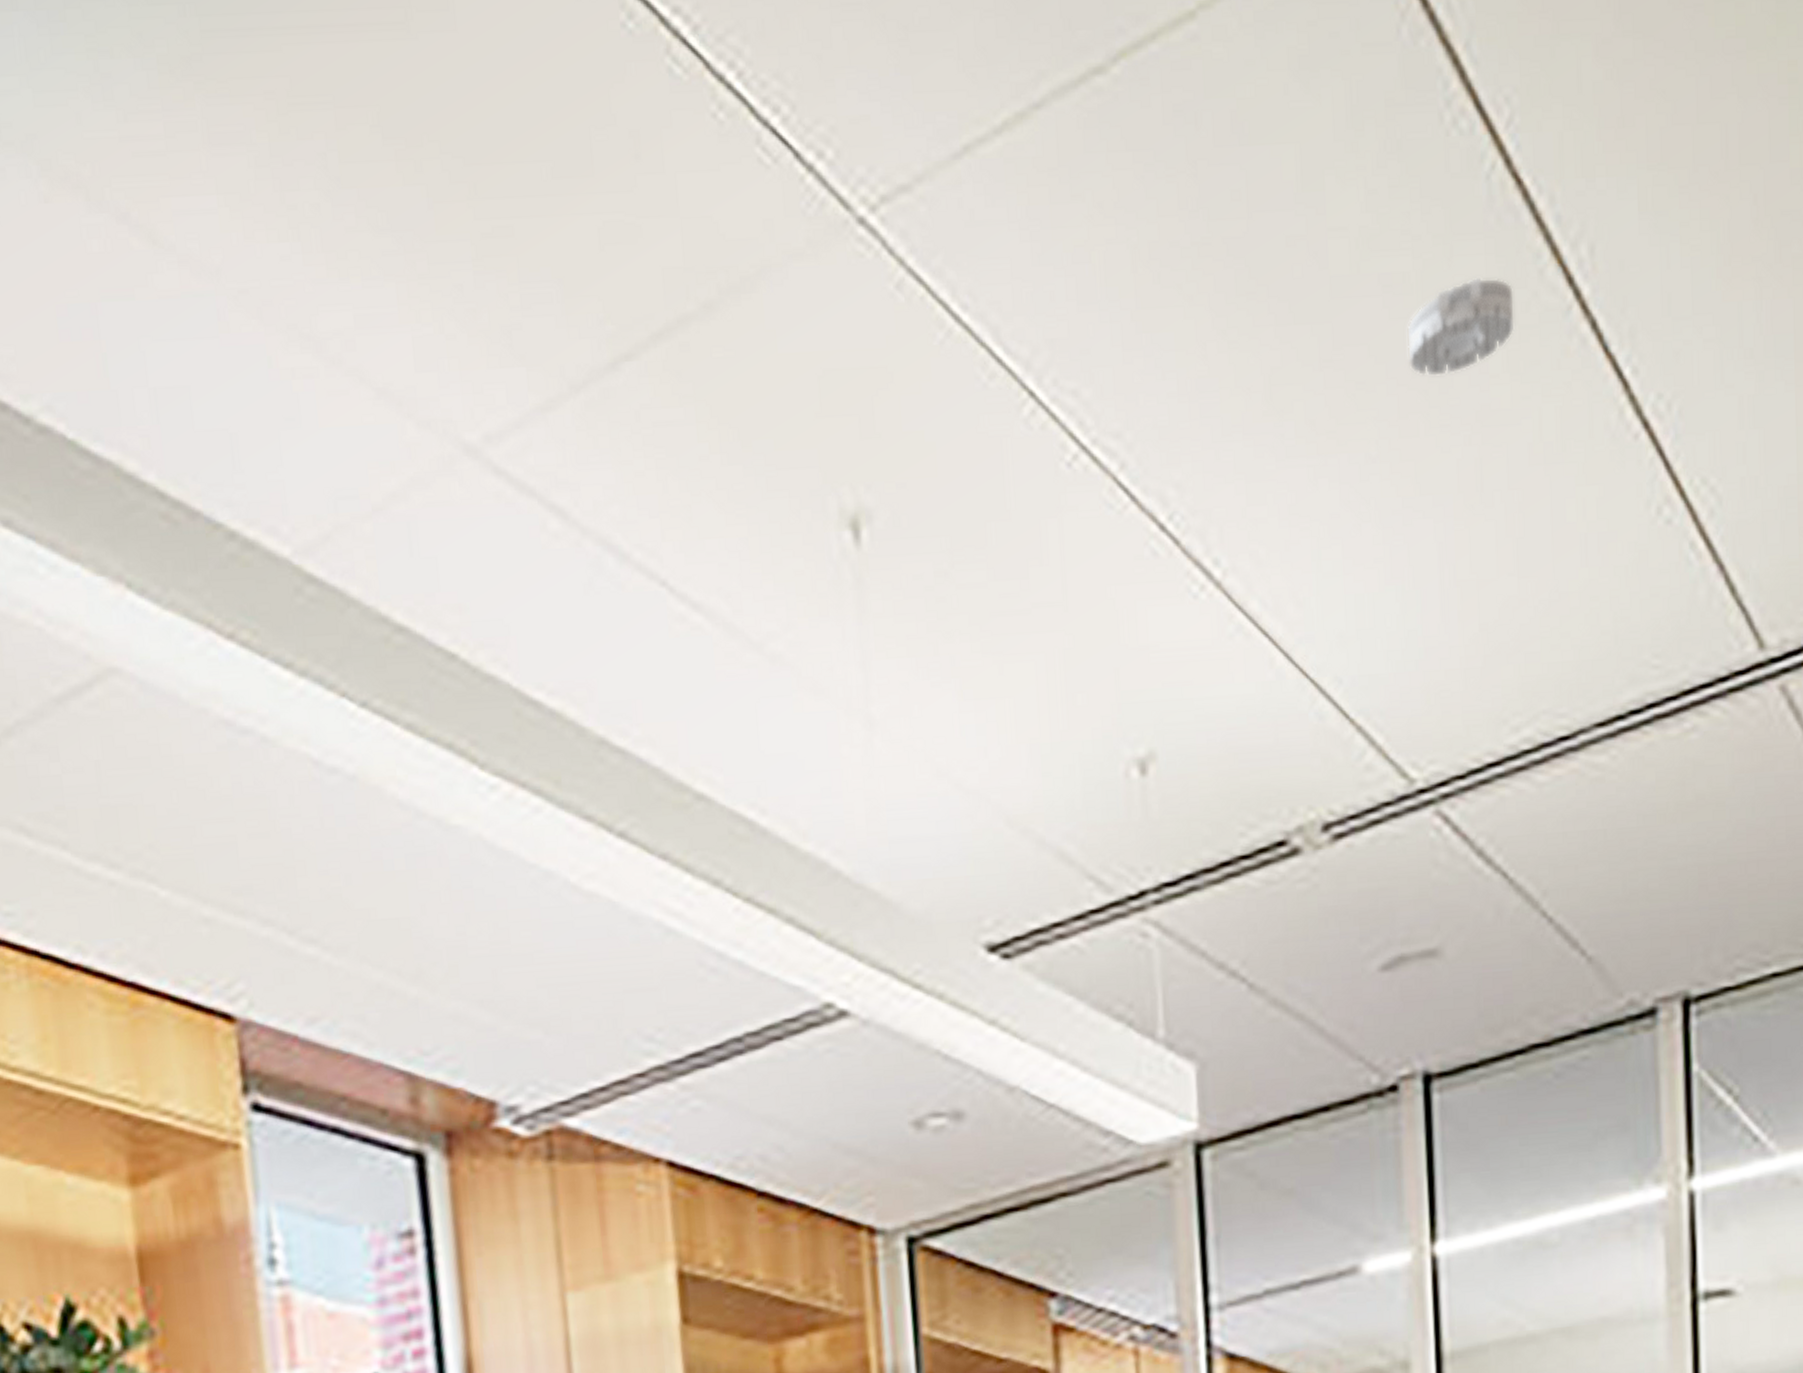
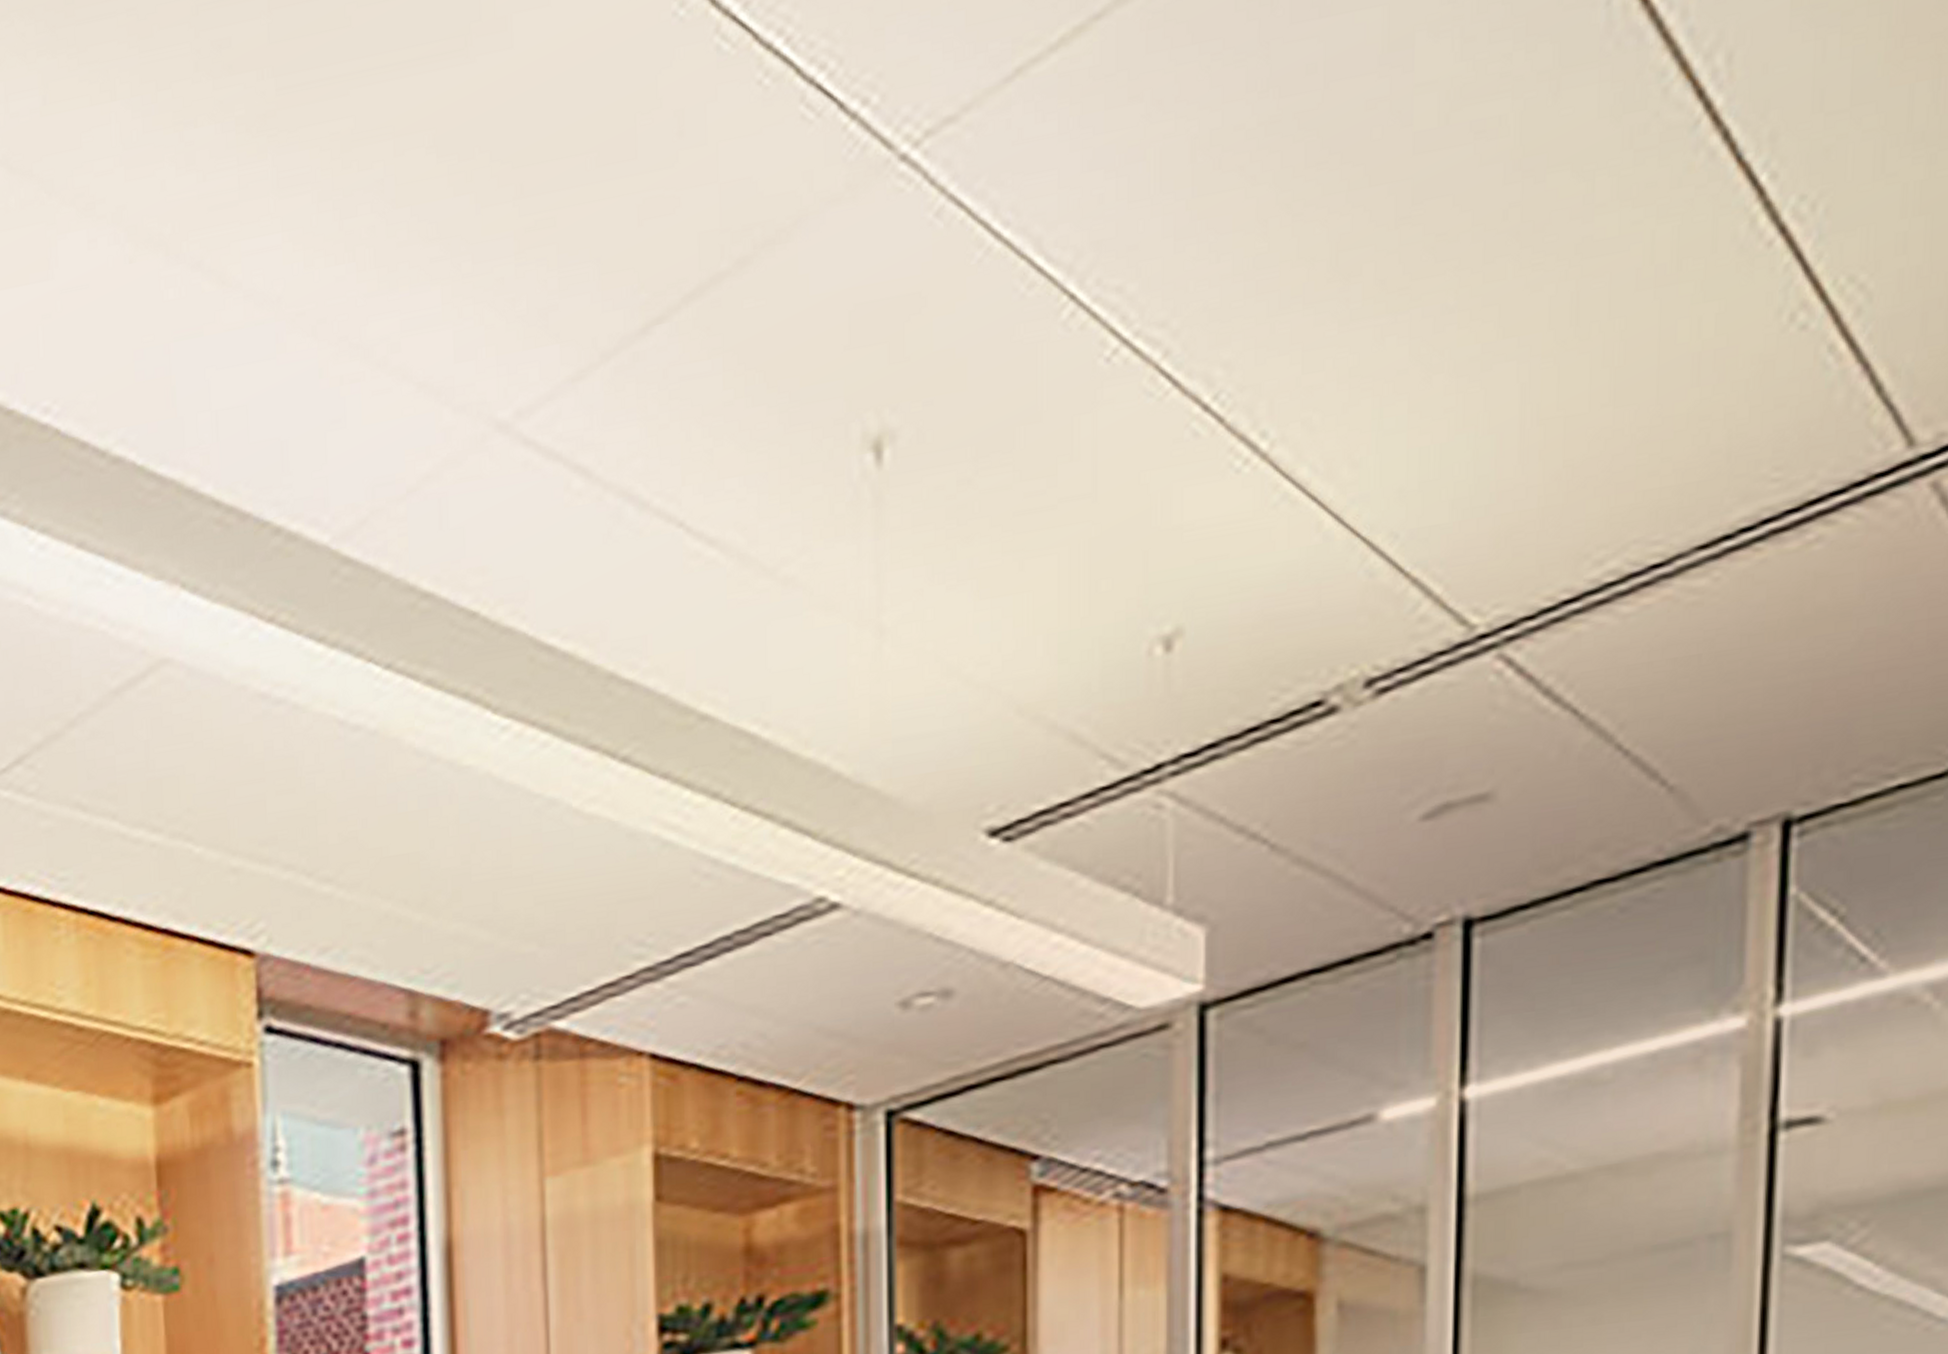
smoke detector: present [1407,277,1516,377] -> none [1499,104,1632,218]

